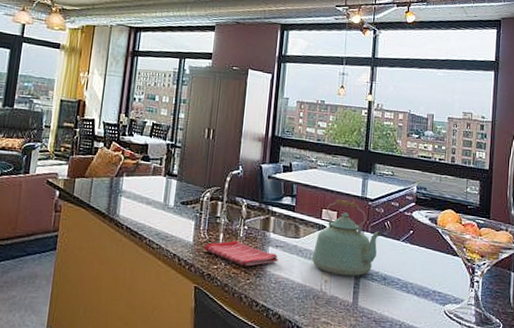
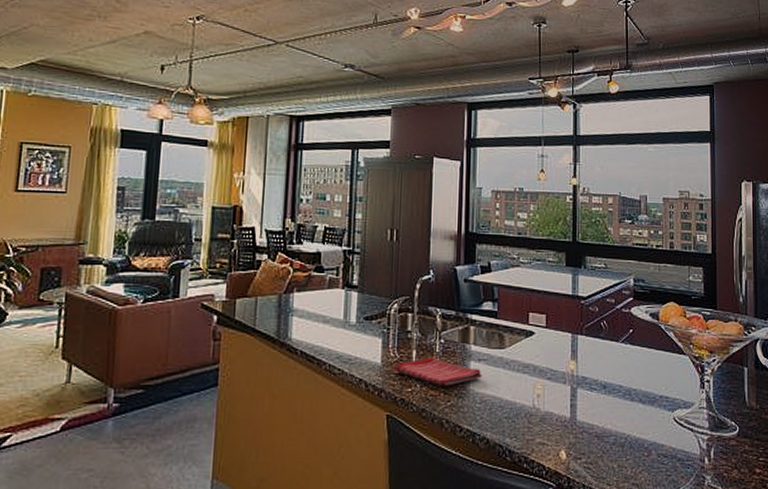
kettle: present [312,198,381,277] -> none [521,299,598,388]

